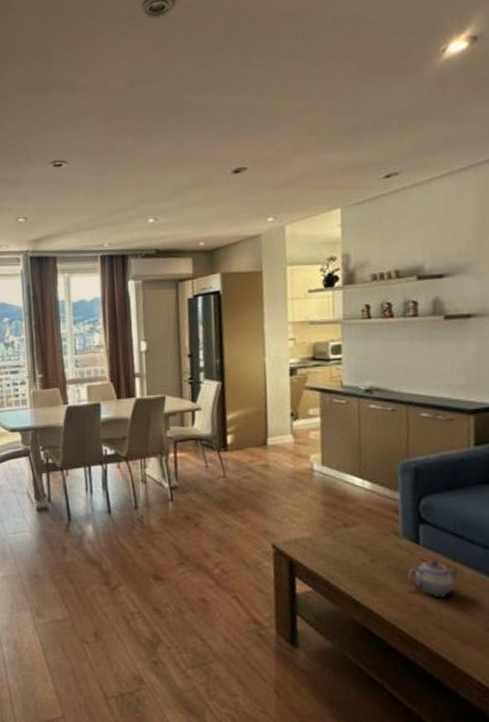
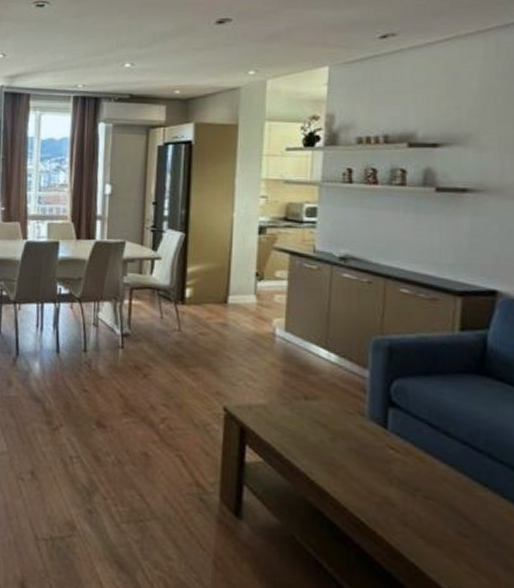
teapot: present [407,560,460,596] -> none [370,448,432,490]

